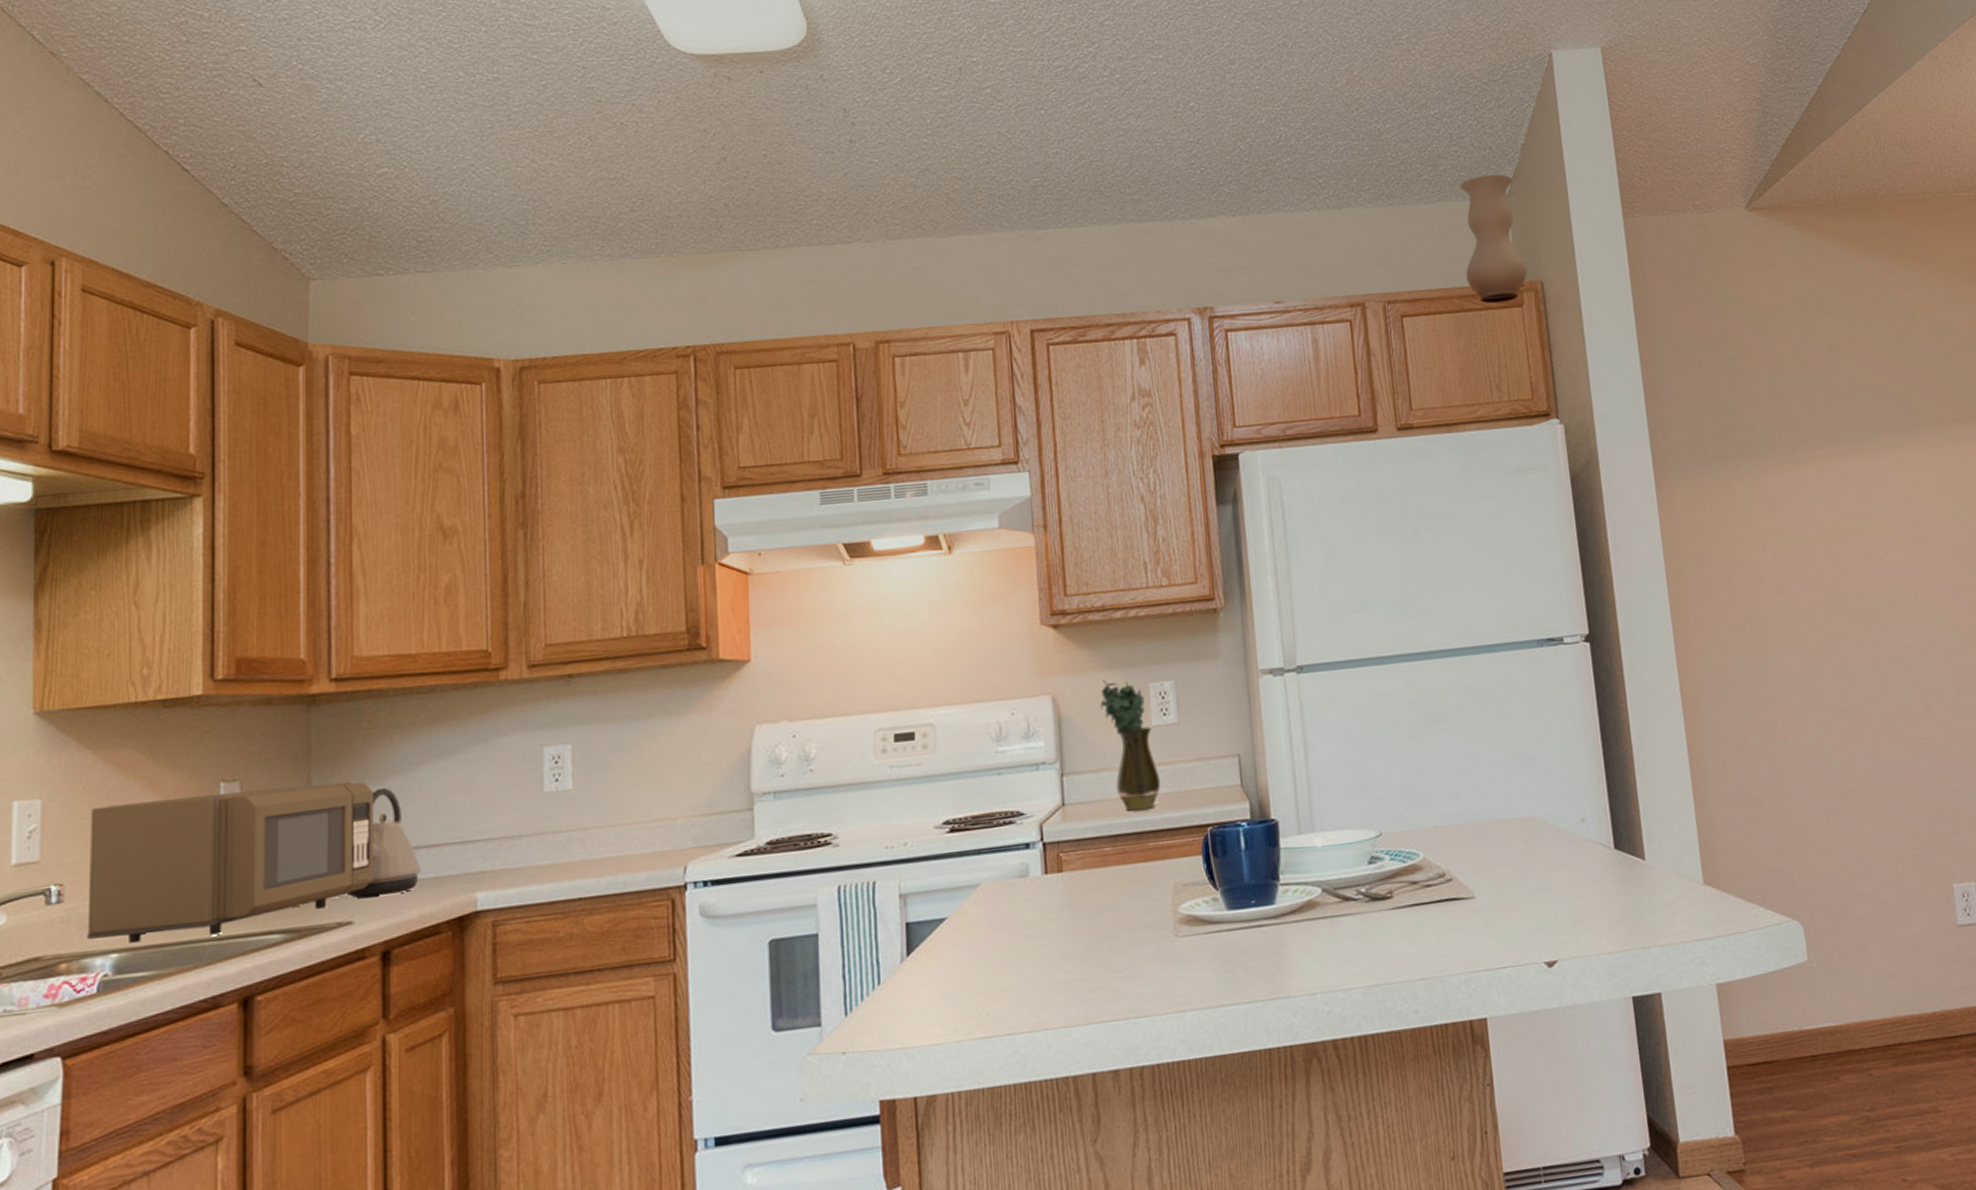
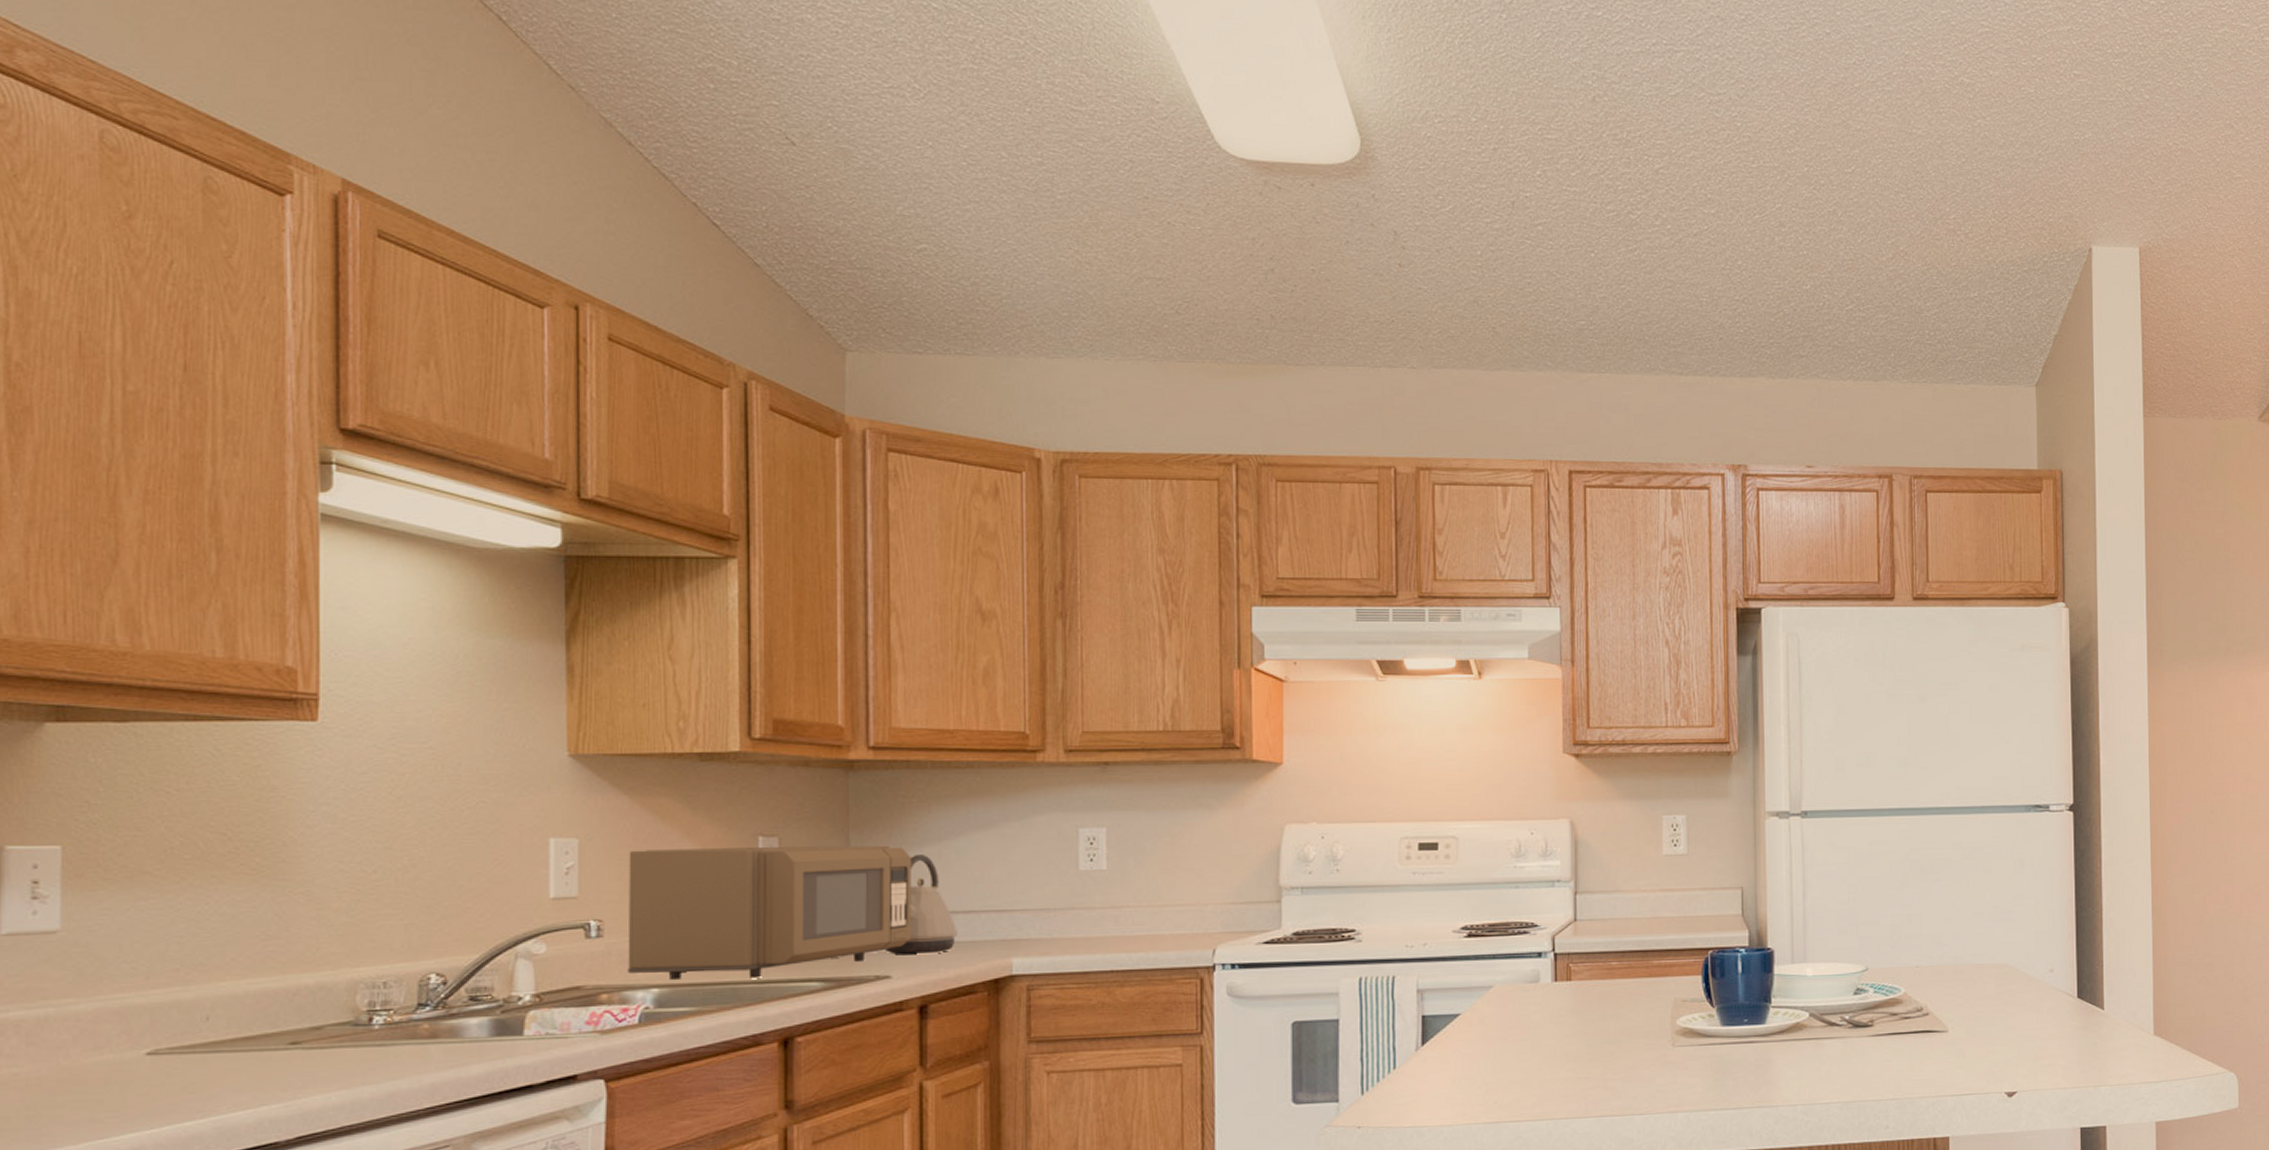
vase: present [1100,679,1161,811] -> none [1615,808,1668,930]
vase: present [1460,174,1528,304] -> none [1990,362,2048,488]

